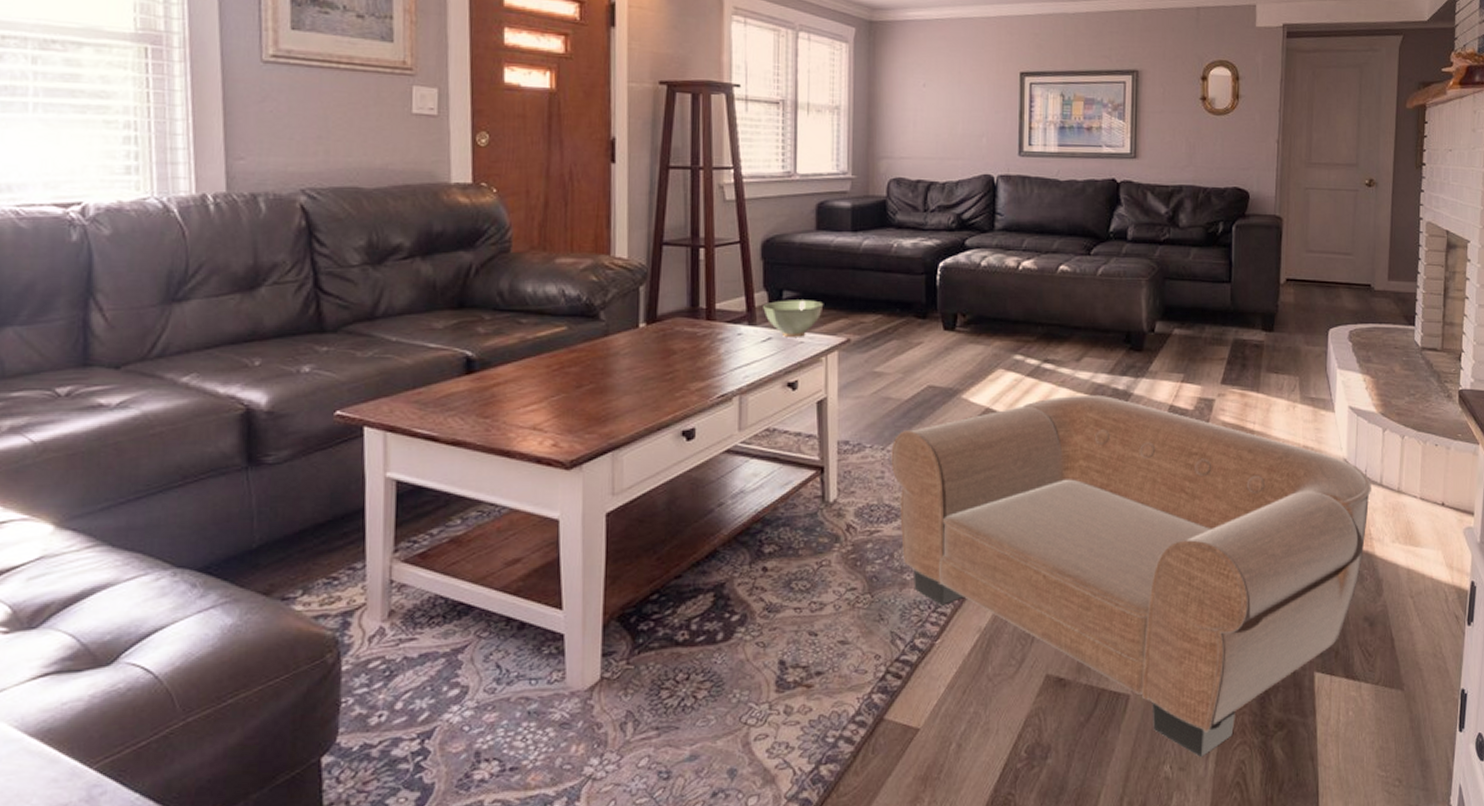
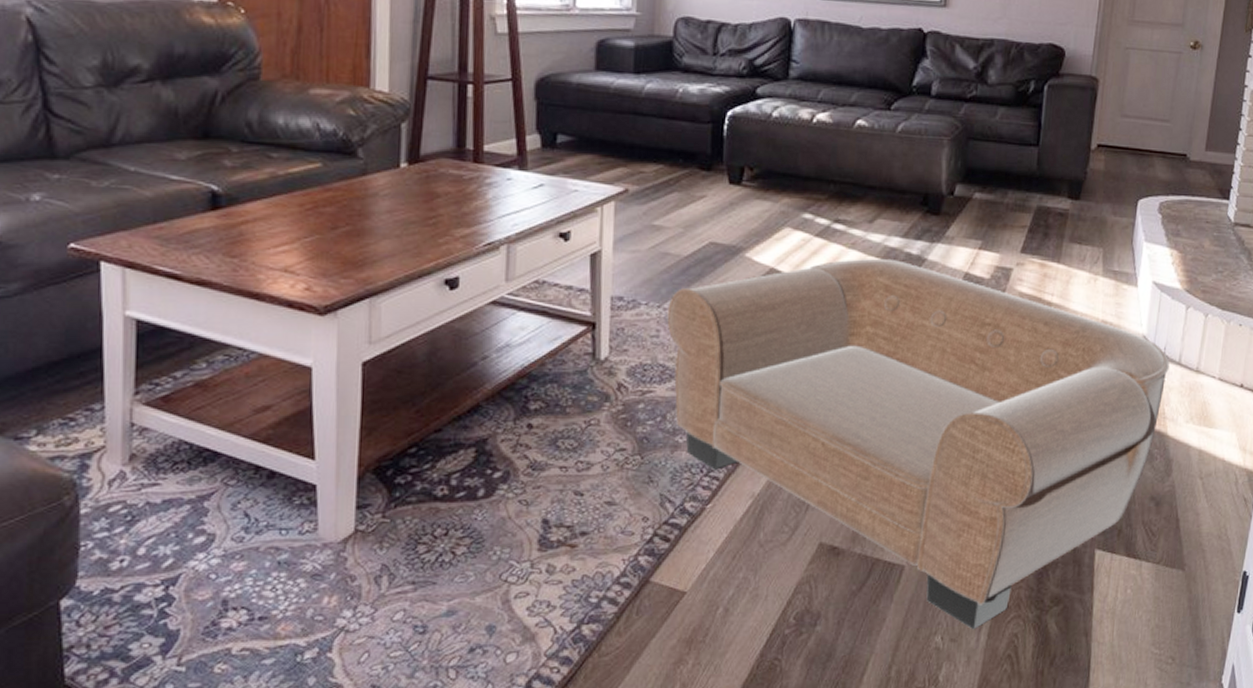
bowl: present [763,300,824,337] -> none [535,144,601,185]

